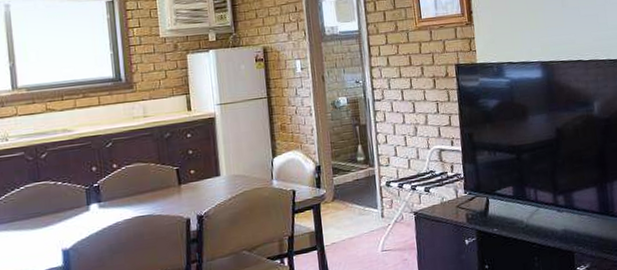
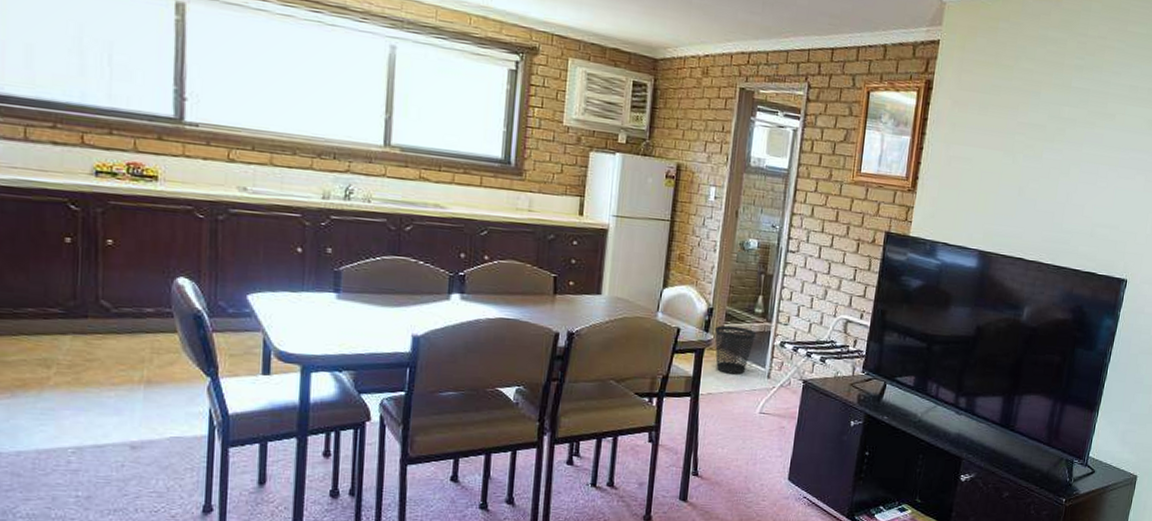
wastebasket: none [326,176,363,222] -> present [715,325,757,375]

